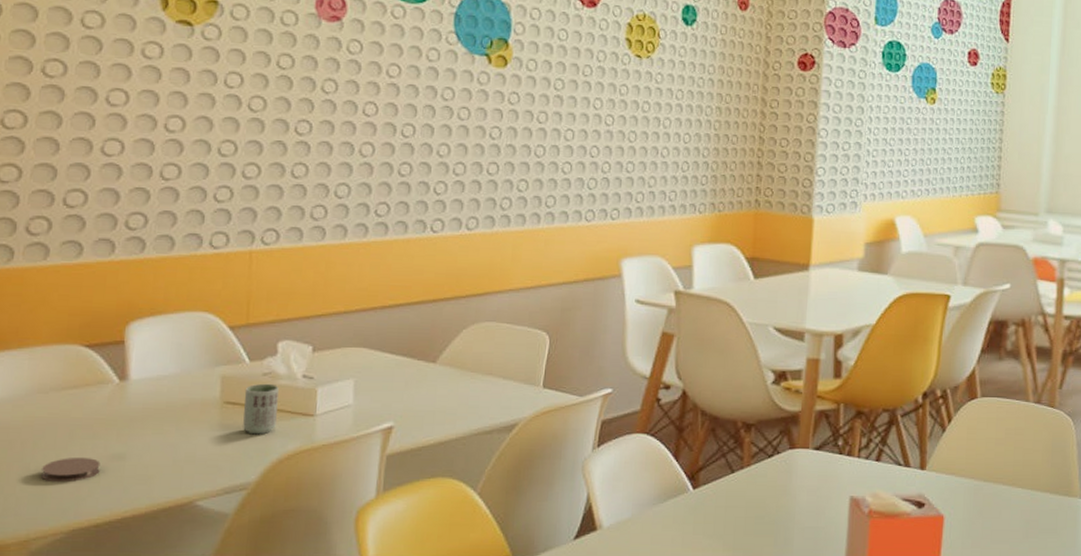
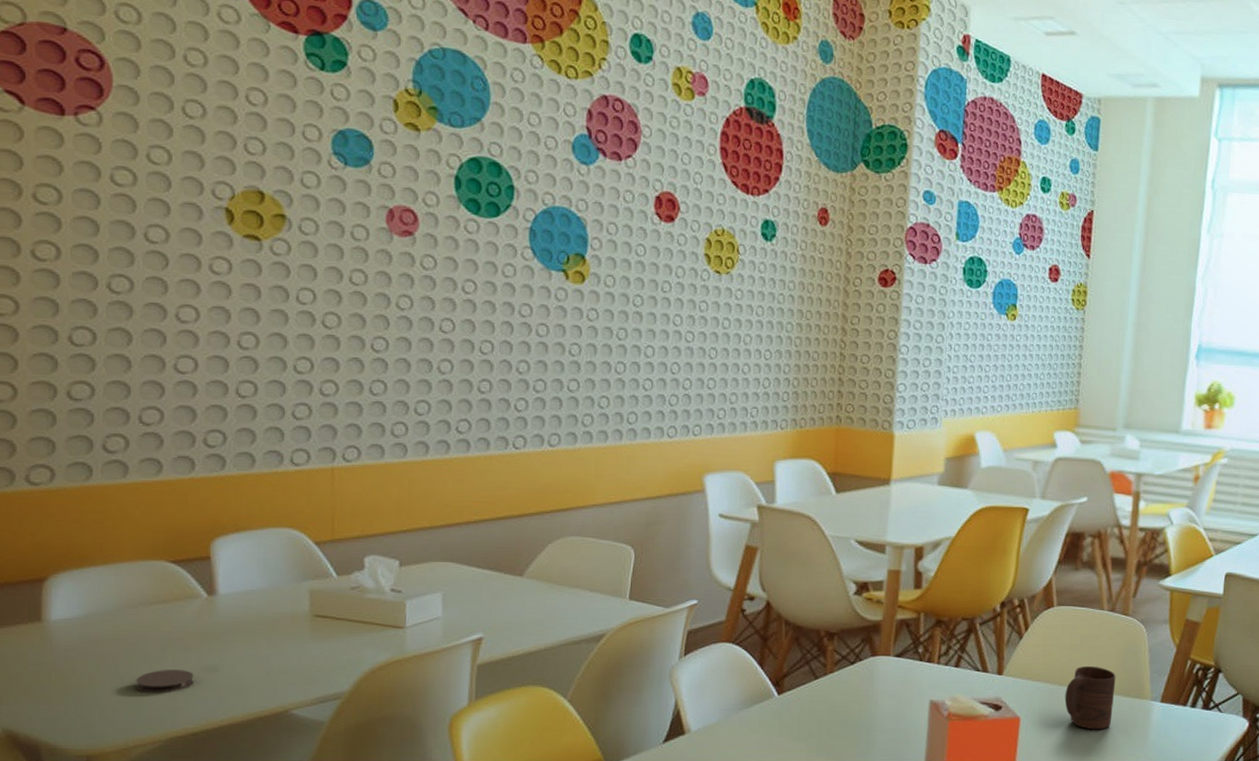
cup: present [243,383,279,435] -> none [333,597,368,647]
cup: none [990,460,1043,530] -> present [1064,665,1116,730]

